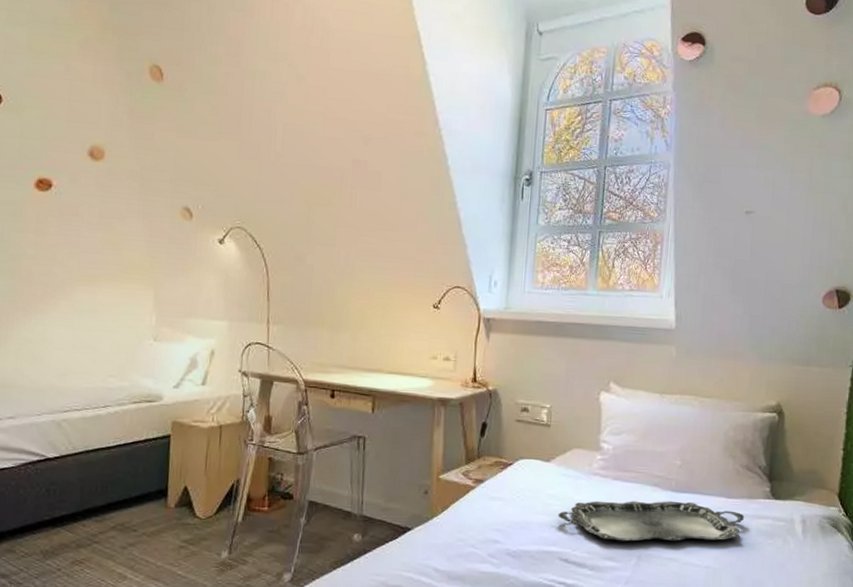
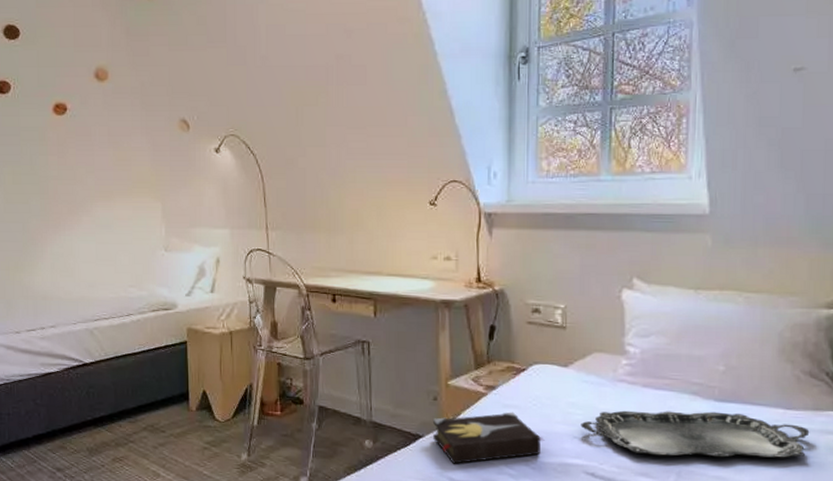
hardback book: none [421,504,525,555] -> present [433,411,545,464]

